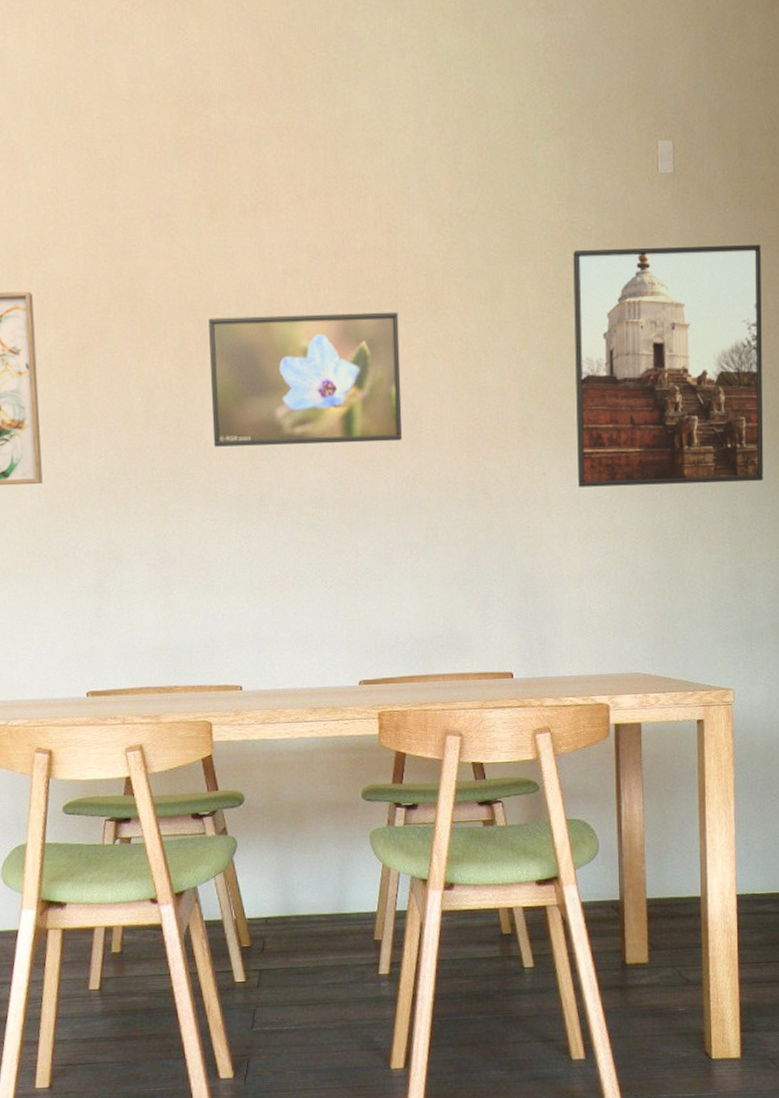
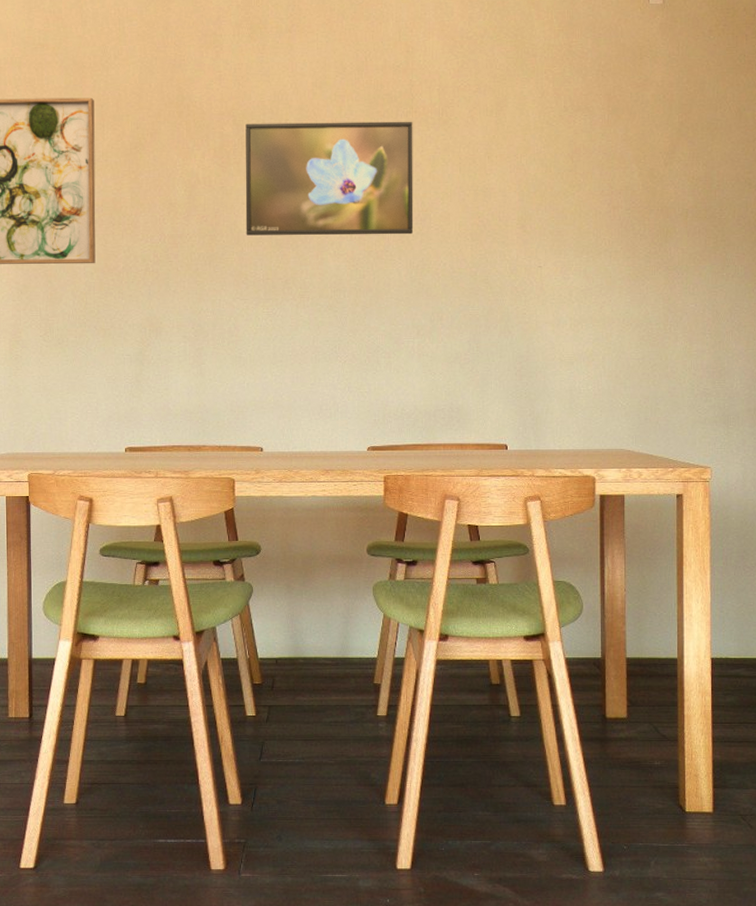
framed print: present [573,245,764,487] -> none [571,68,742,280]

